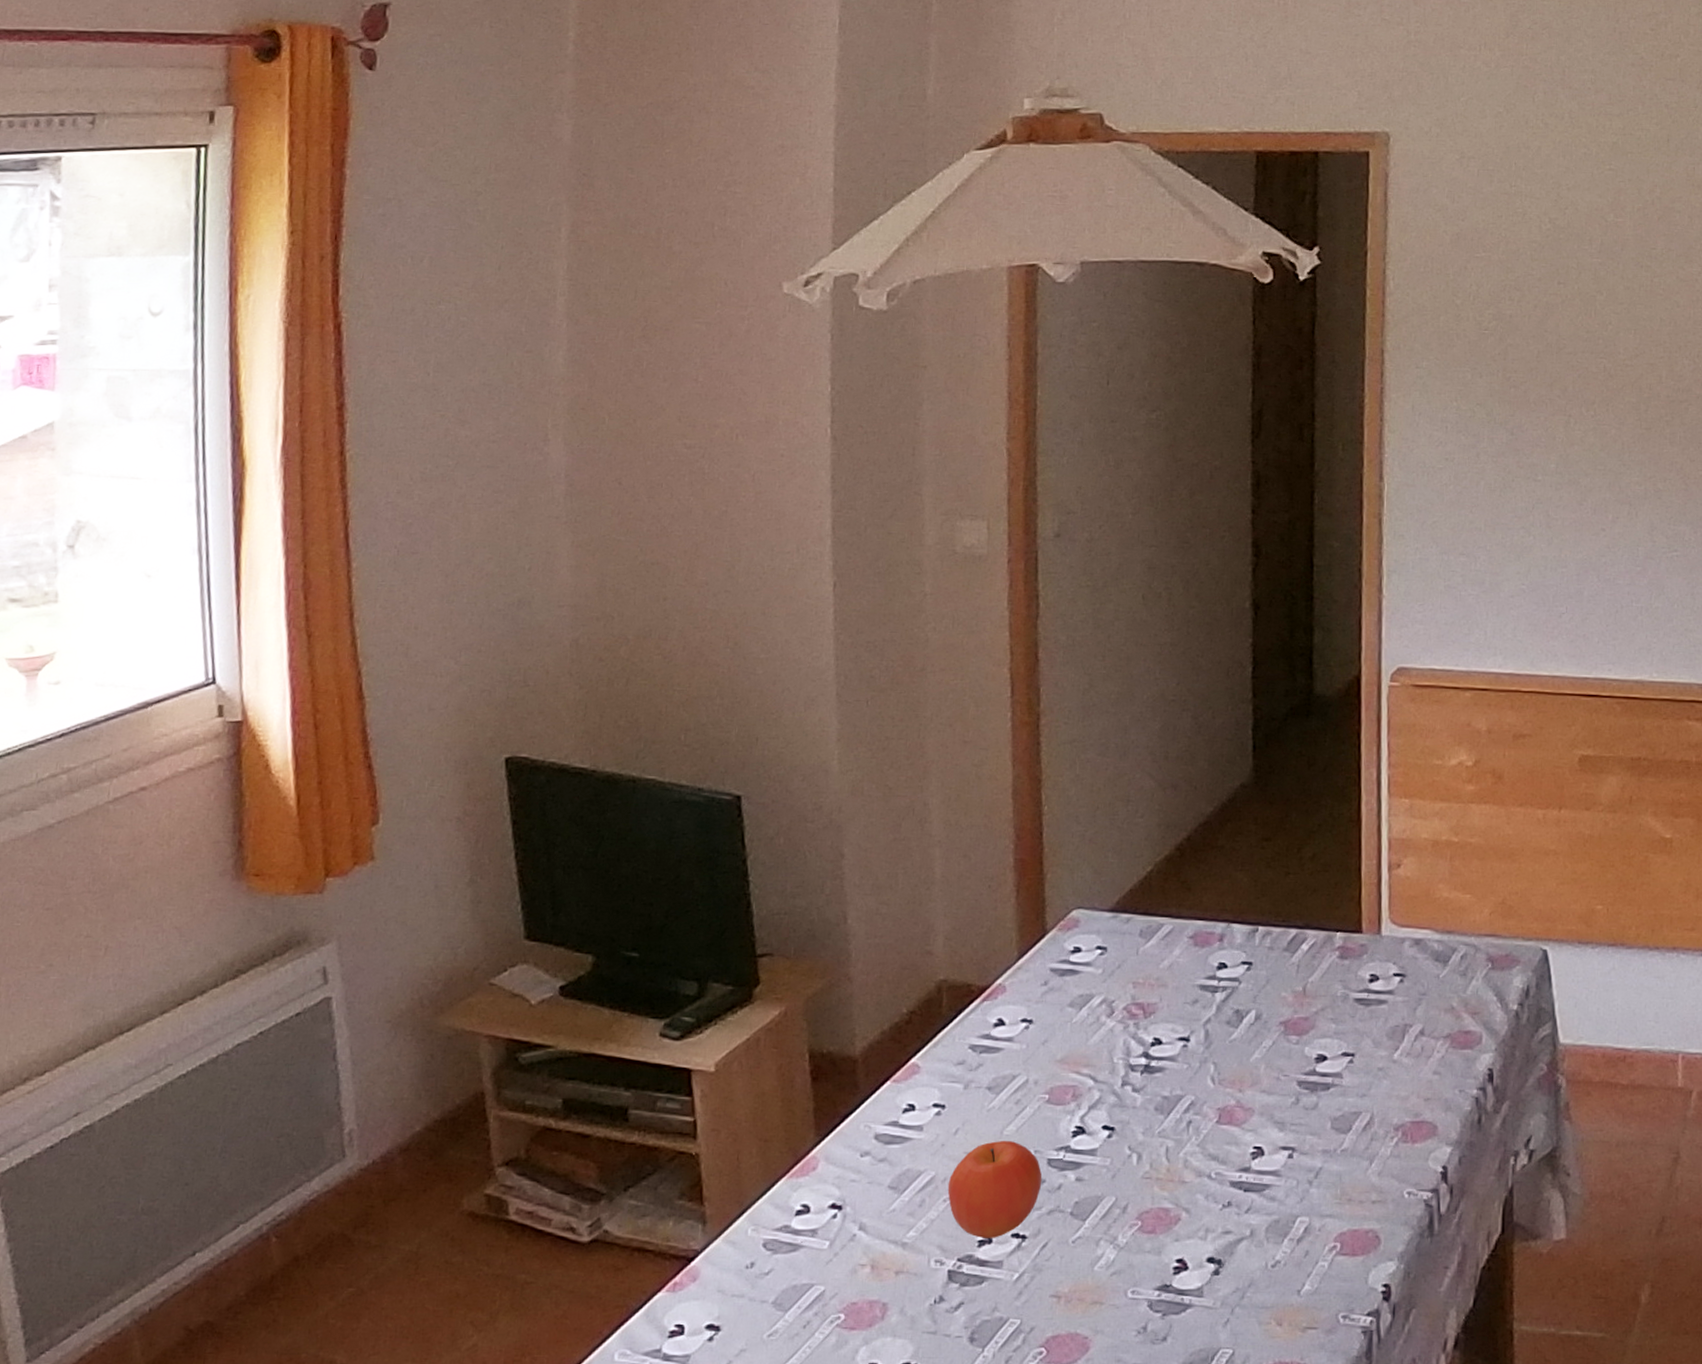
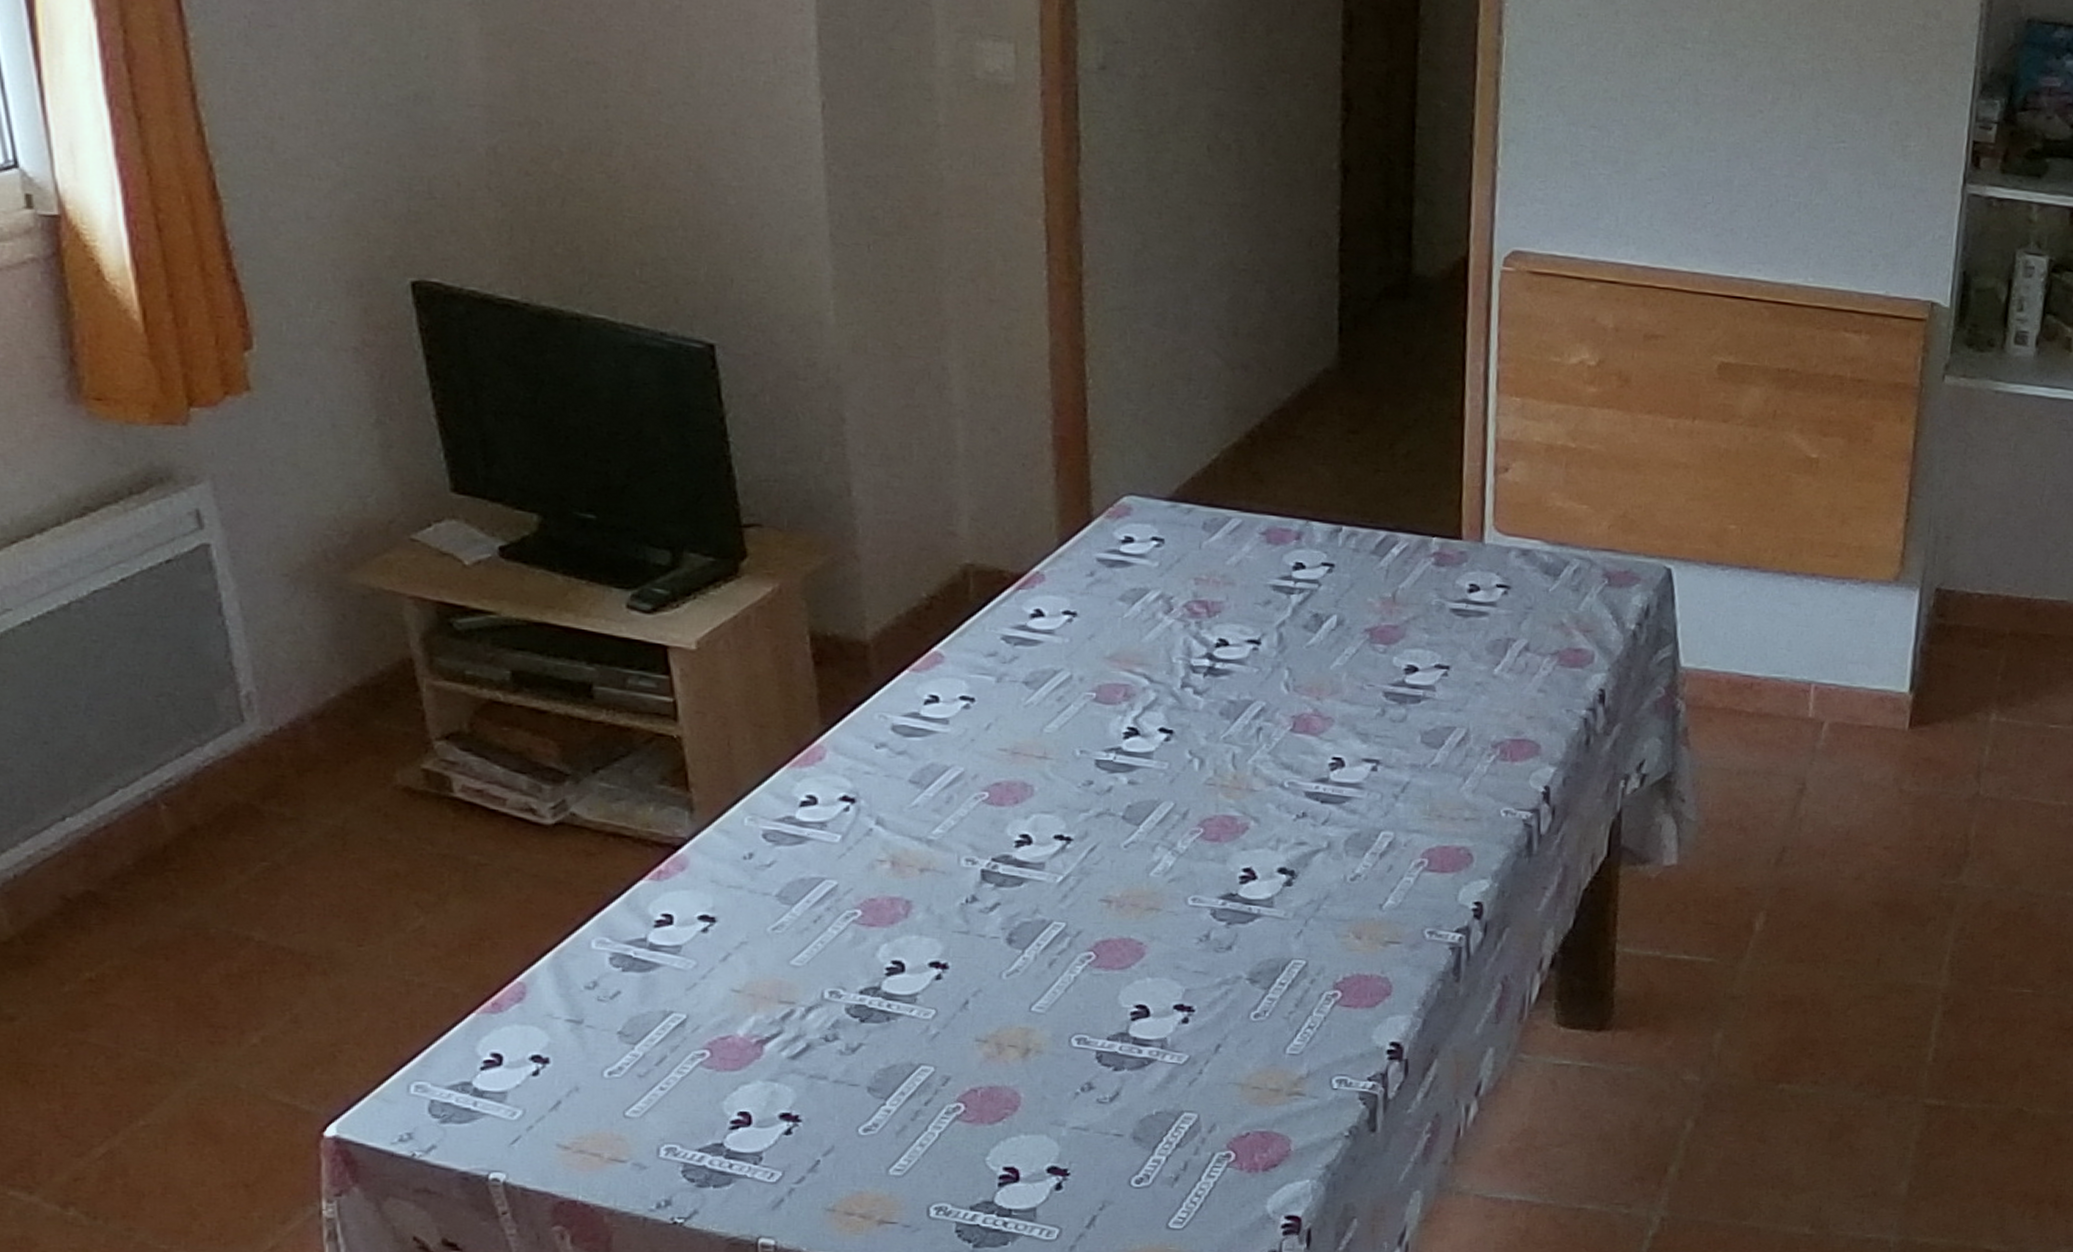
fruit: present [947,1140,1043,1238] -> none [979,738,1090,839]

